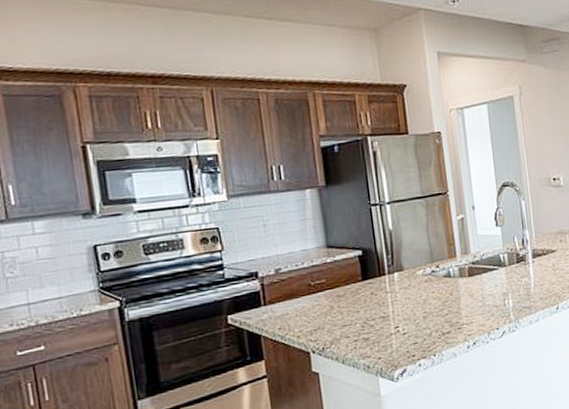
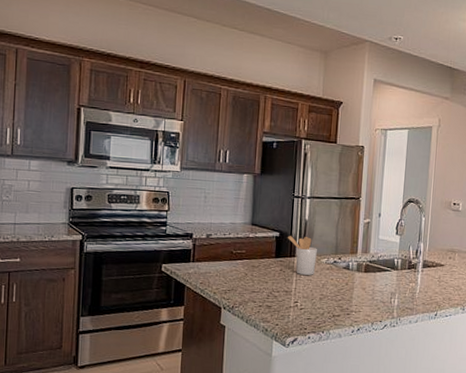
utensil holder: none [371,249,412,295] -> present [287,236,317,275]

